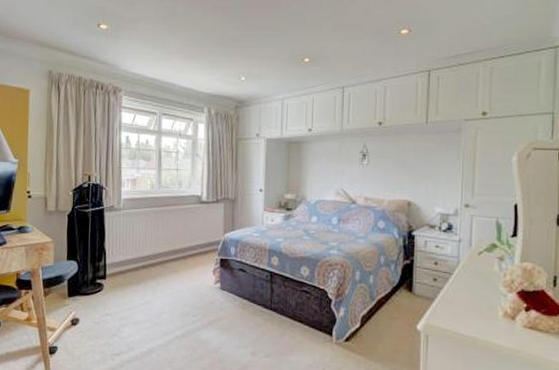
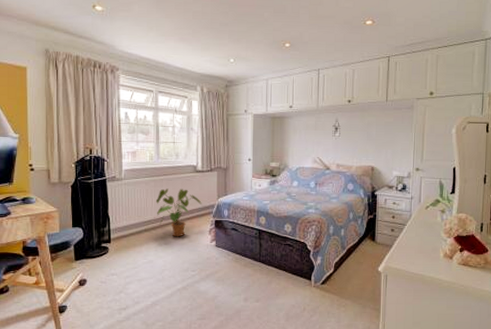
house plant: none [156,221,206,276] -> present [156,188,202,237]

